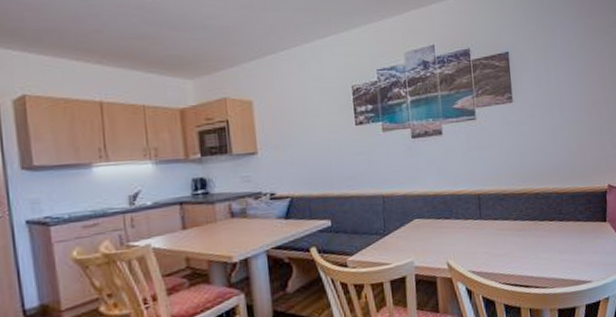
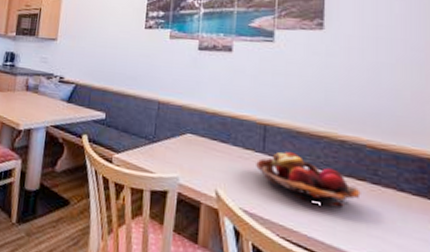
fruit basket: none [476,212,553,249] -> present [256,152,361,207]

